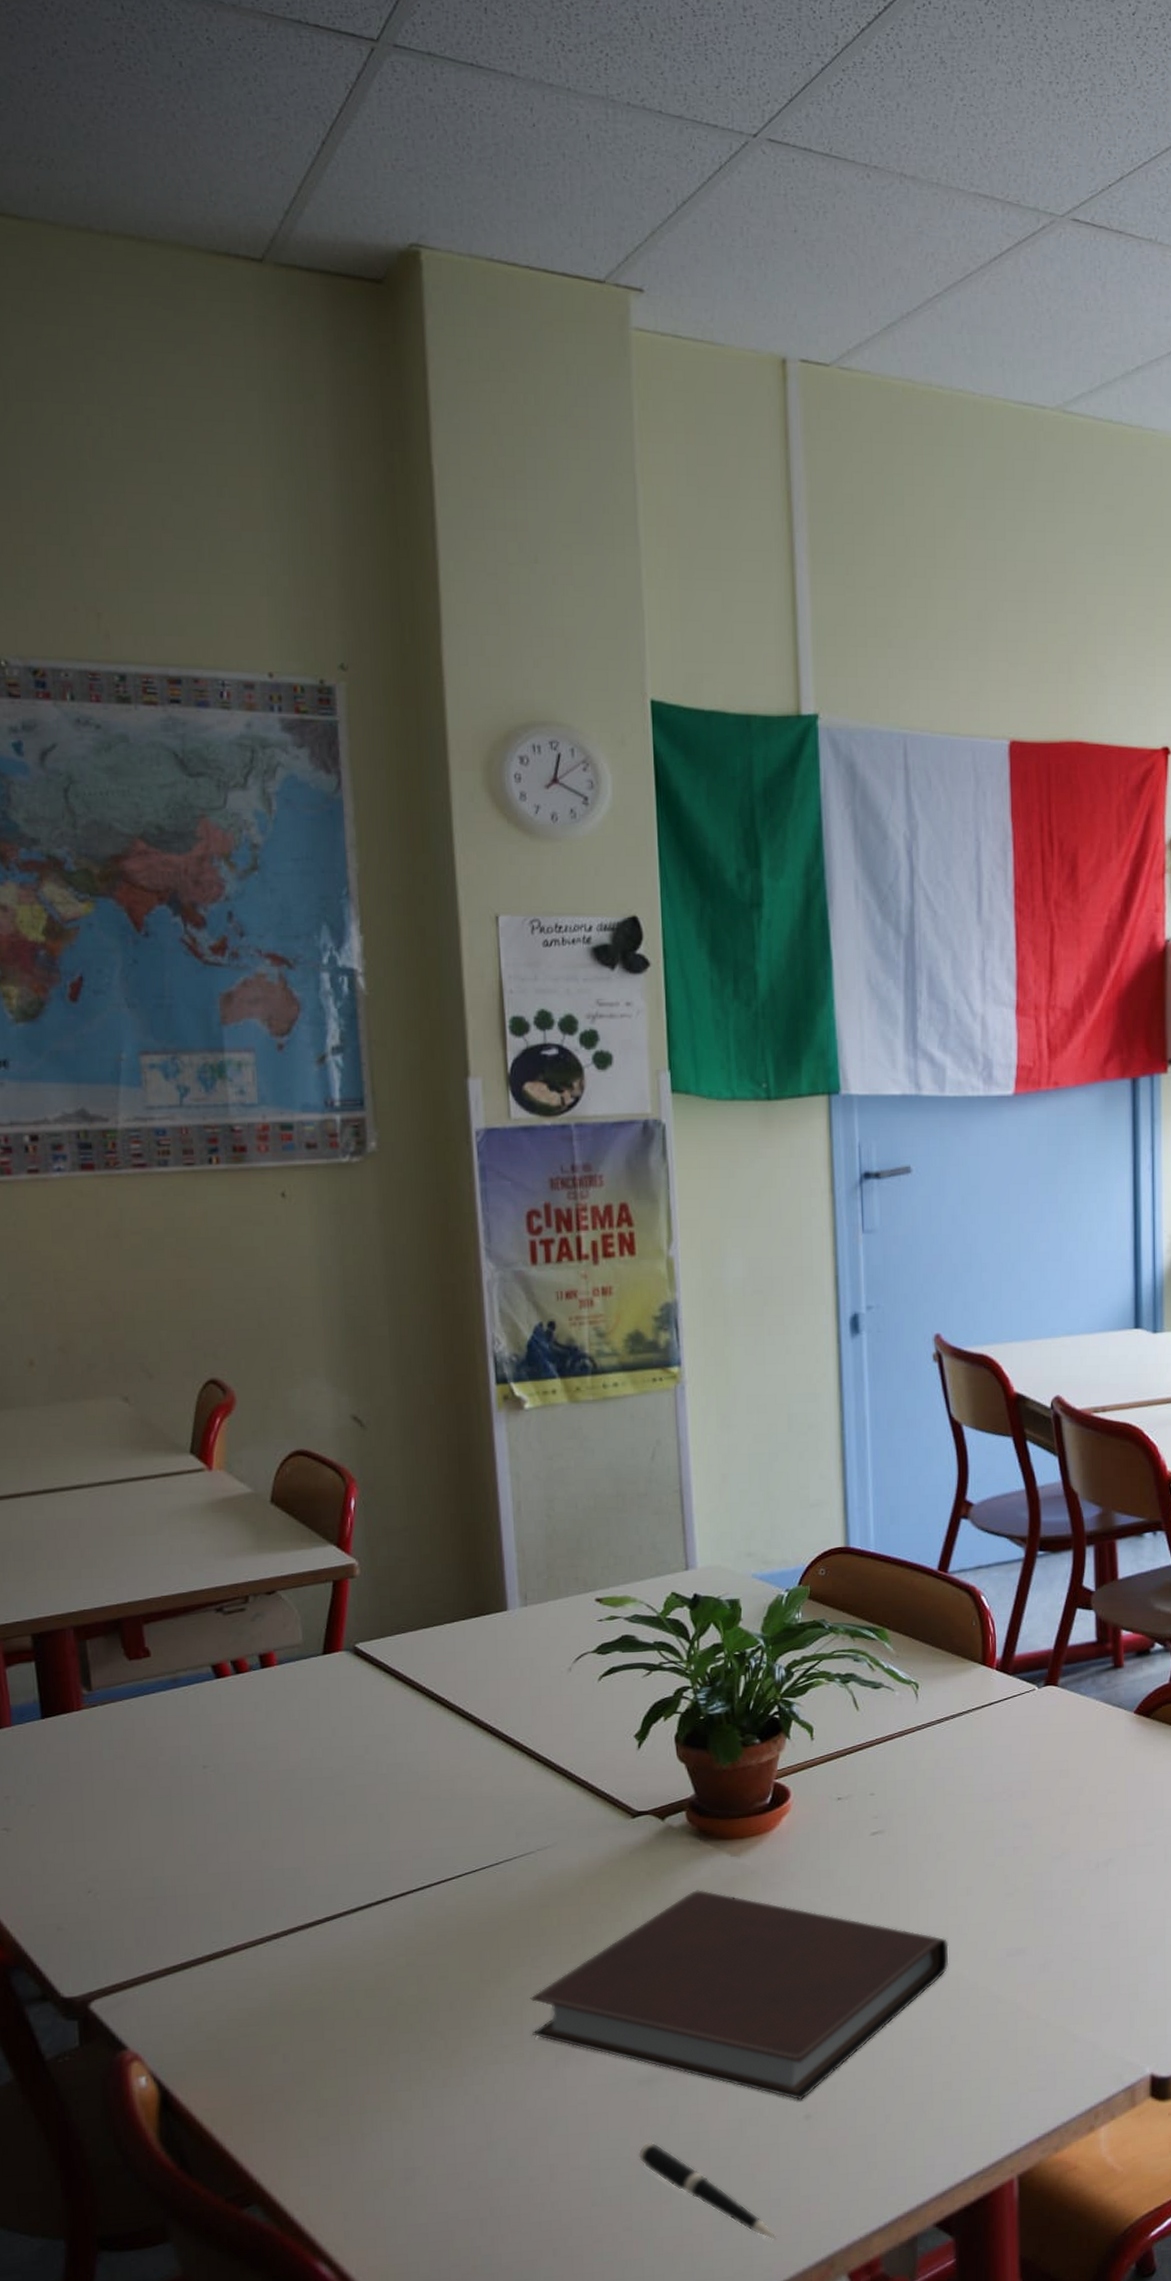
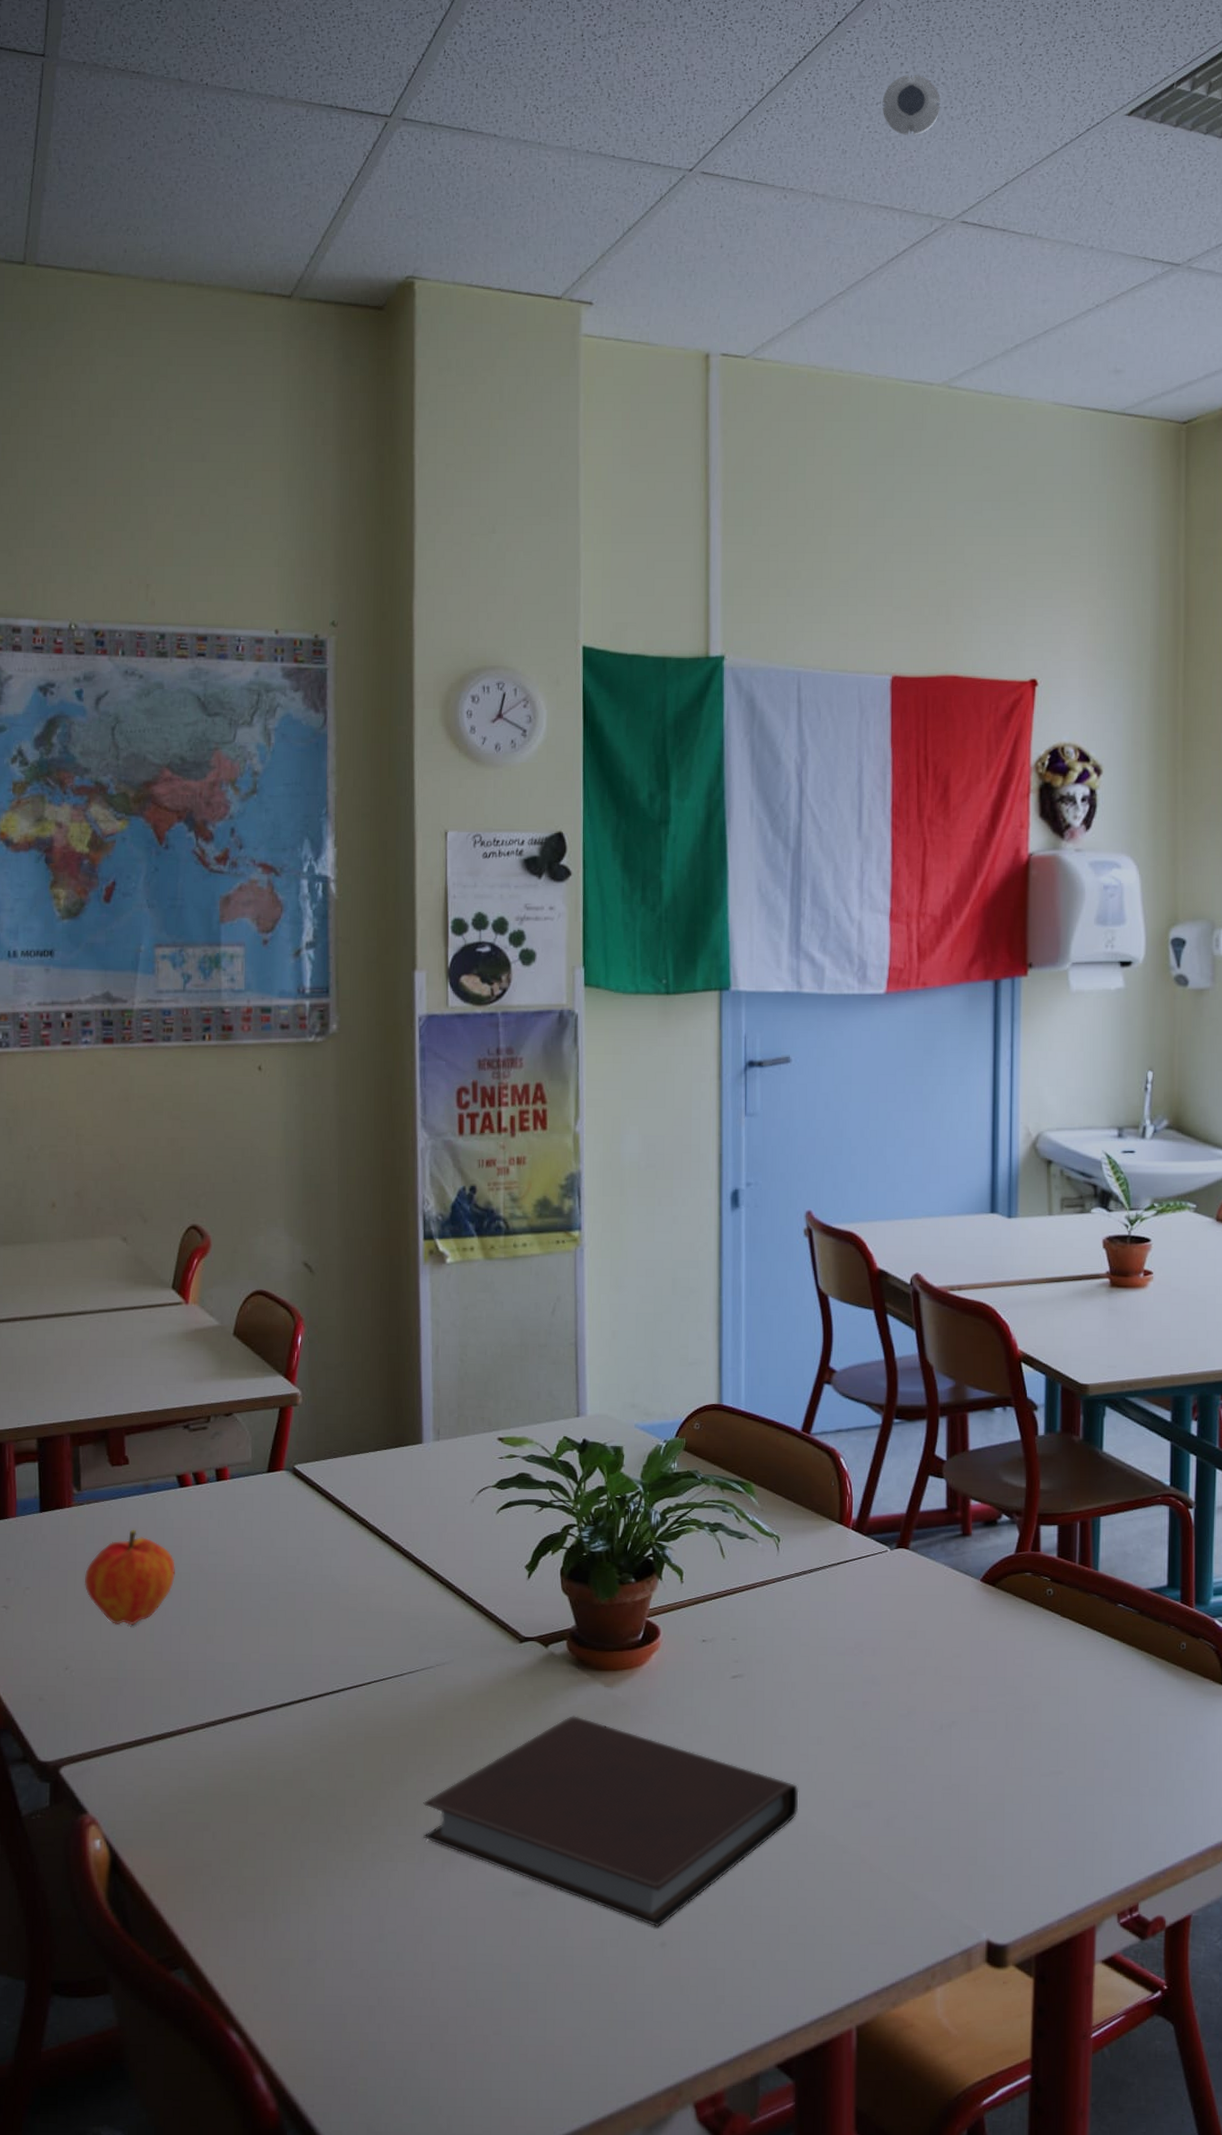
fruit: none [104,1729,217,1838] -> present [84,1529,175,1626]
pen: present [638,2141,777,2240] -> none [509,1951,630,2061]
smoke detector: none [977,40,1045,114] -> present [882,75,940,136]

